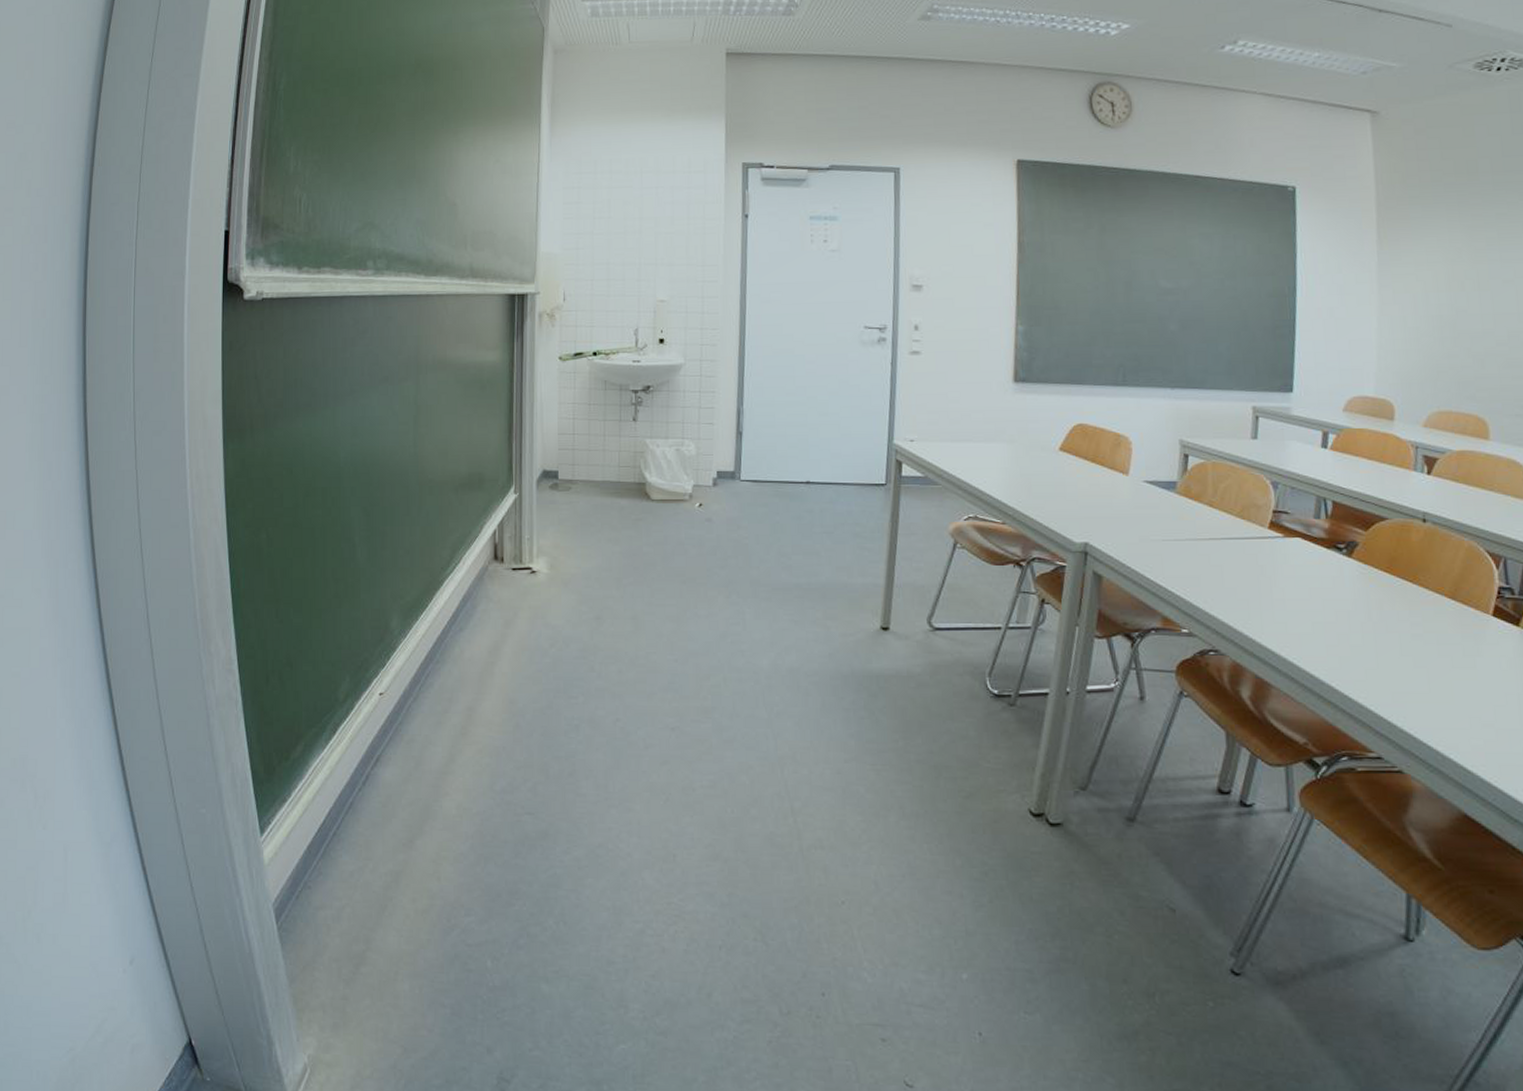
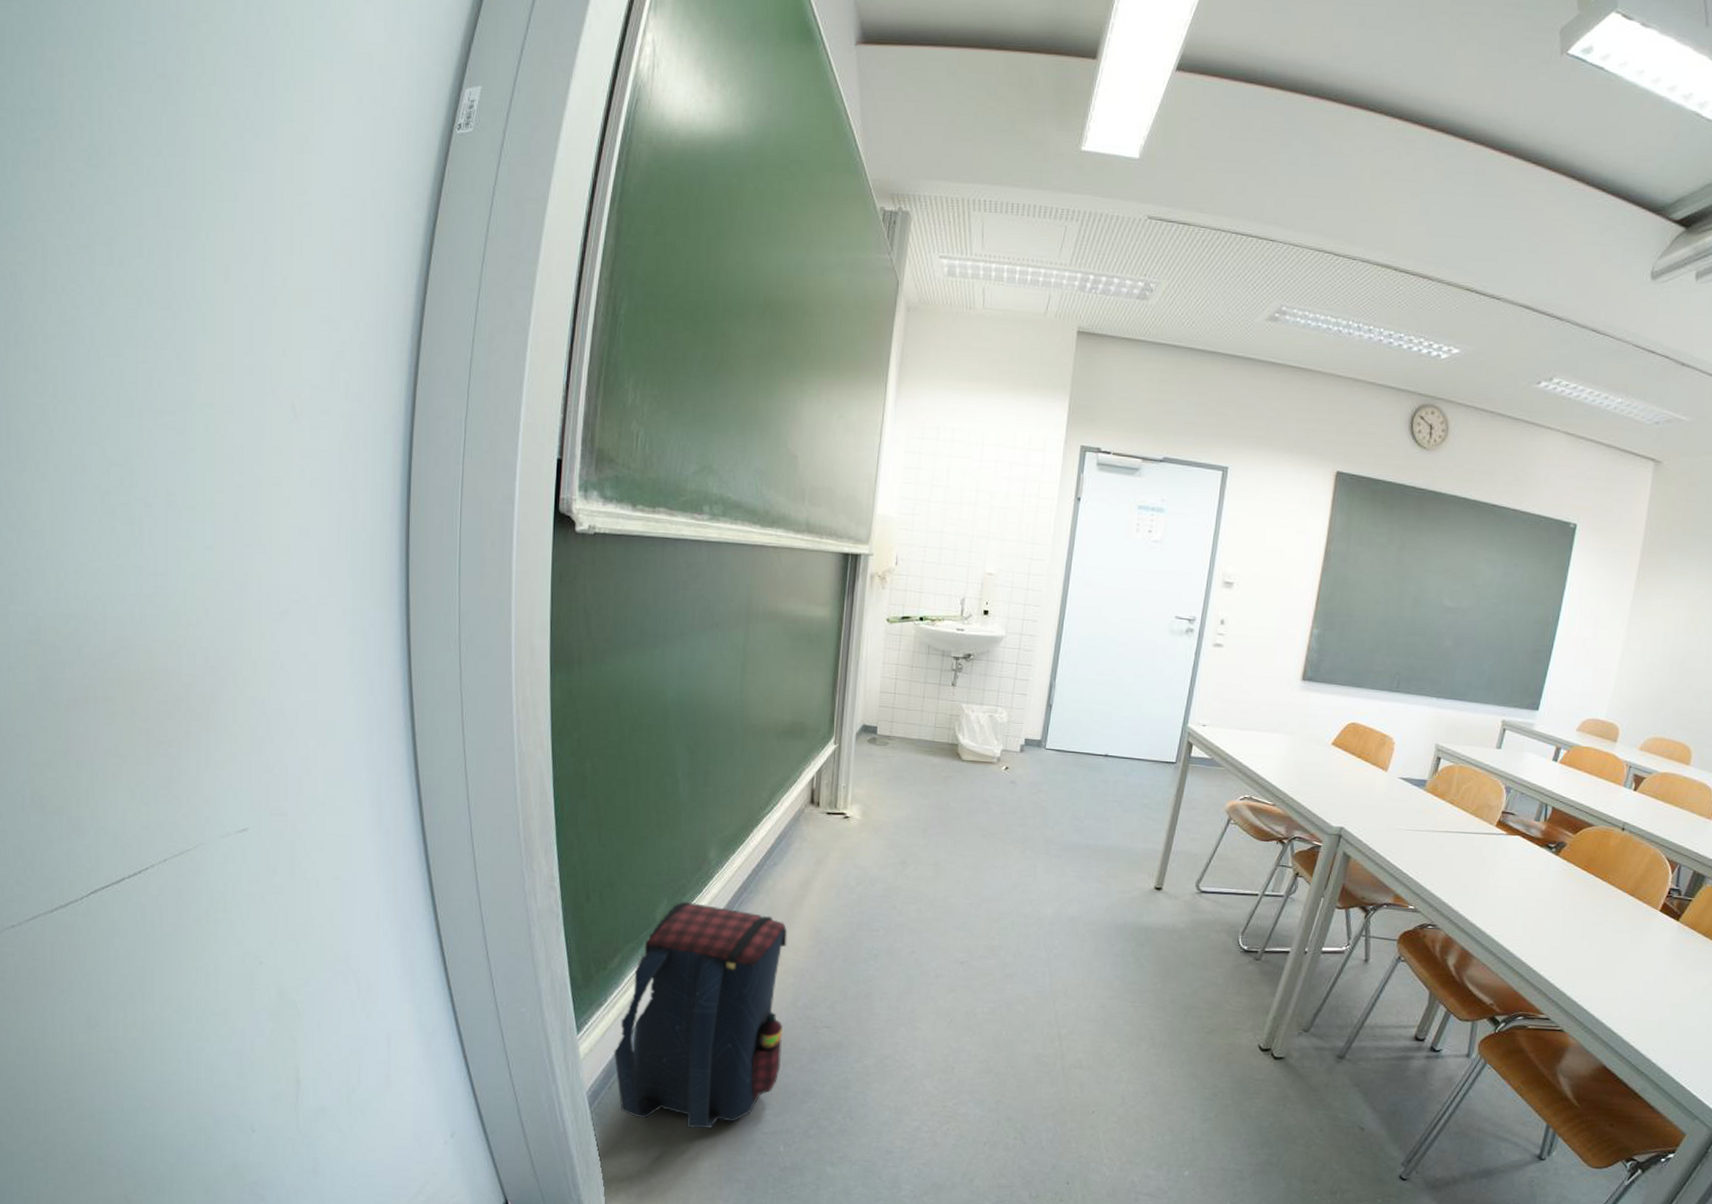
satchel: none [300,677,482,943] -> present [614,901,788,1129]

